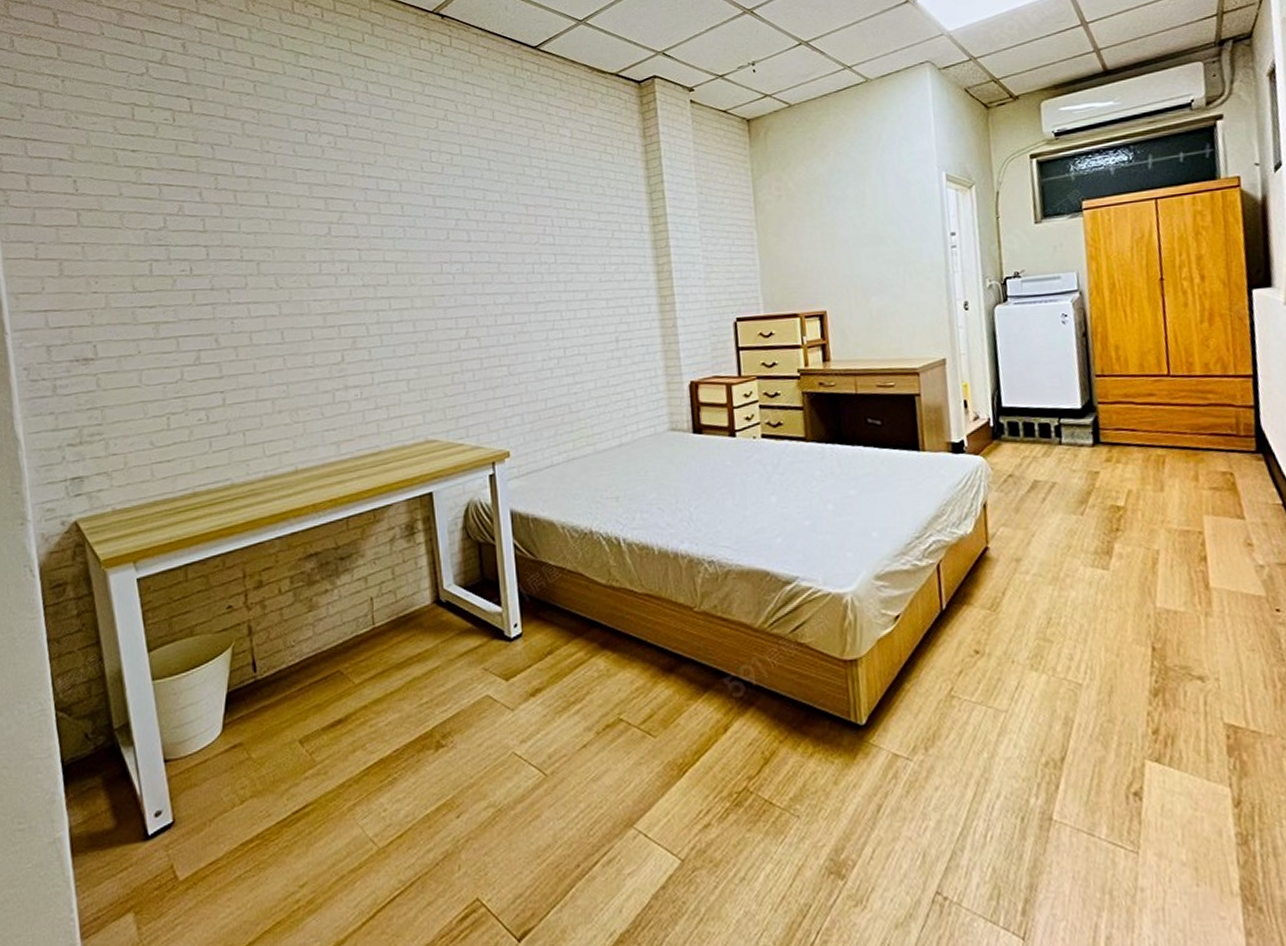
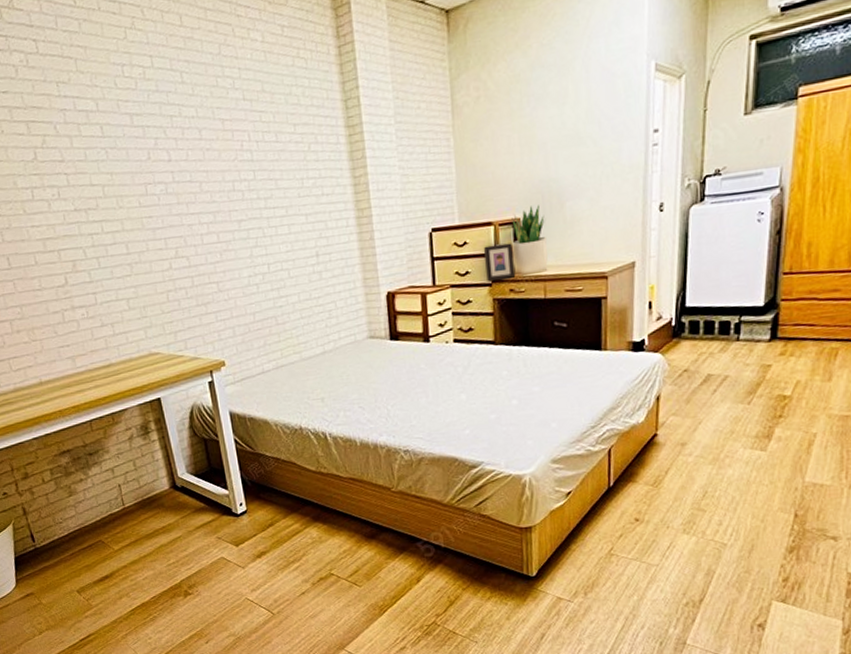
picture frame: none [791,335,825,375] -> present [484,243,516,282]
planter: none [817,299,857,370] -> present [511,205,548,276]

